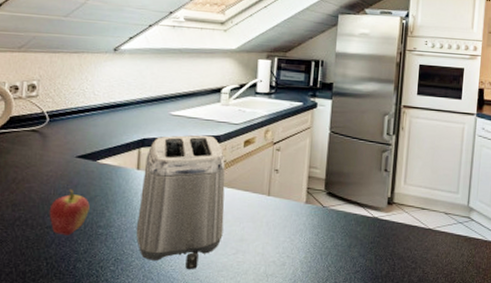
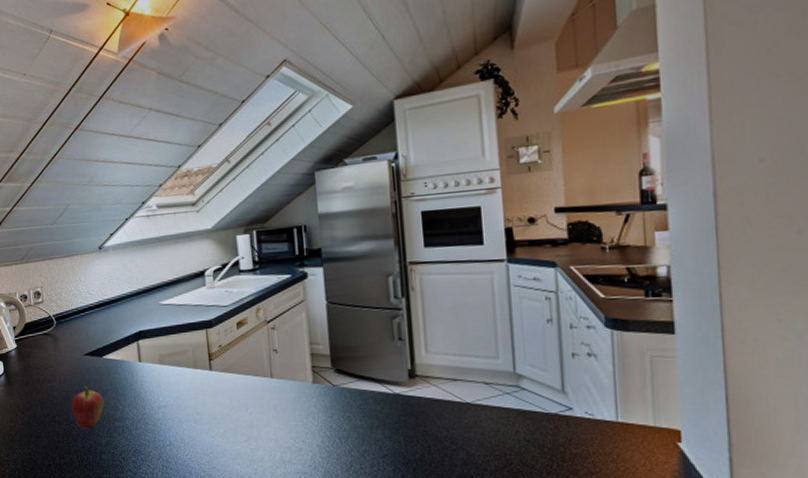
toaster: present [136,135,225,270] -> none [145,321,232,459]

